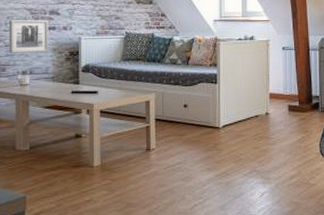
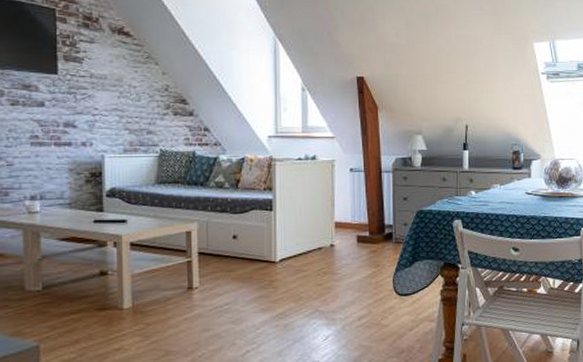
wall art: present [9,19,49,53] -> none [12,132,63,174]

